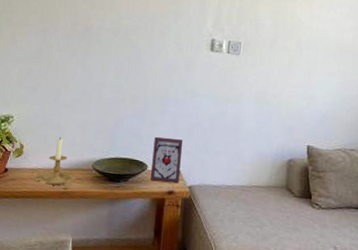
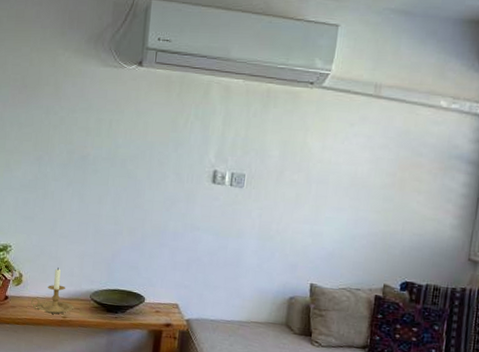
picture frame: present [151,136,183,184] -> none [148,269,182,317]

